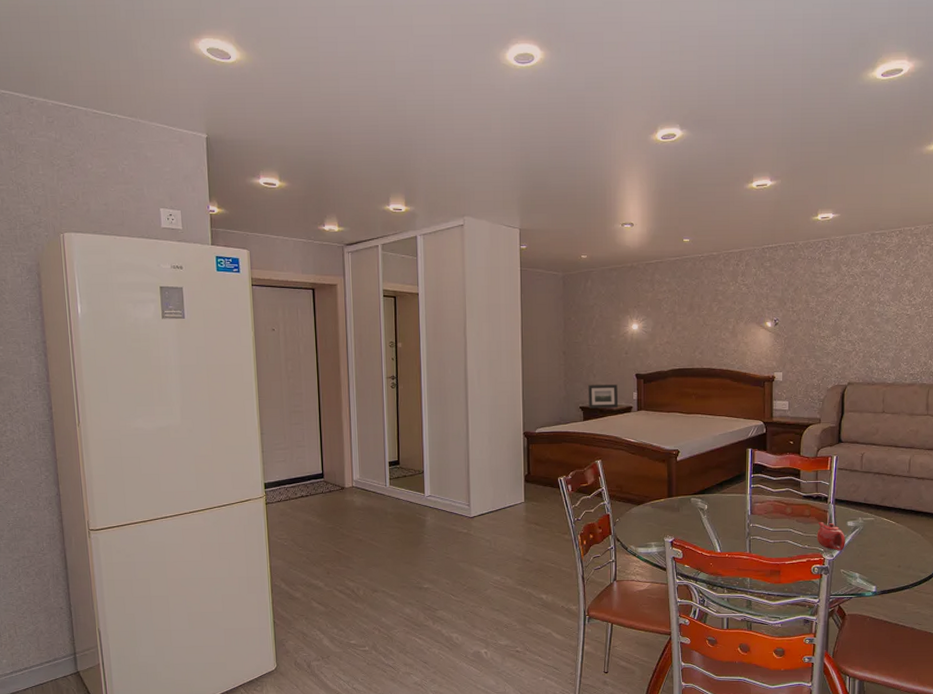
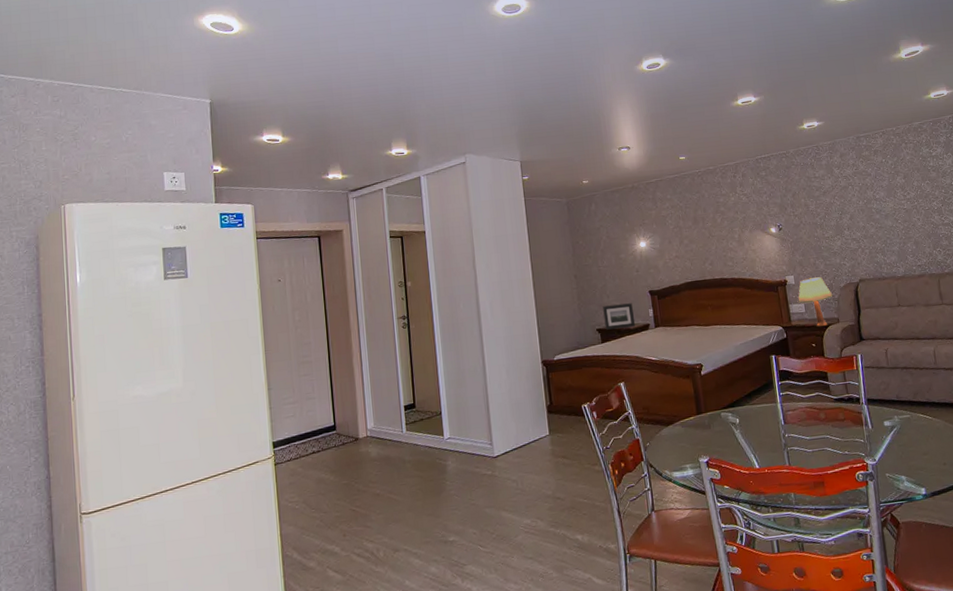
table lamp: none [783,376,818,426] -> present [798,277,832,327]
teapot: present [817,521,845,551] -> none [854,424,886,454]

